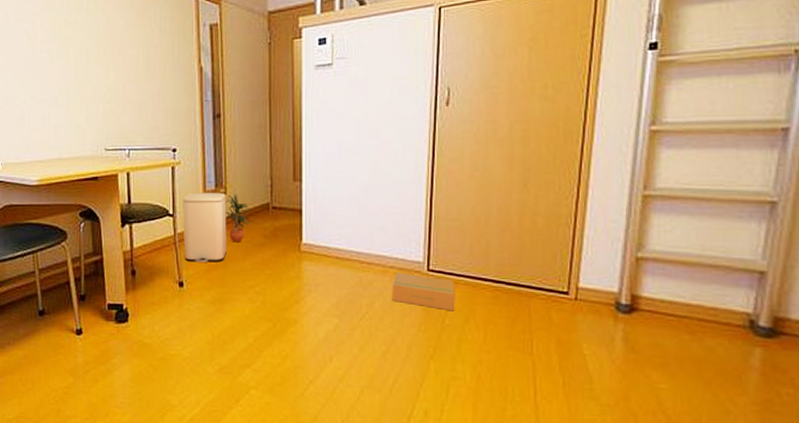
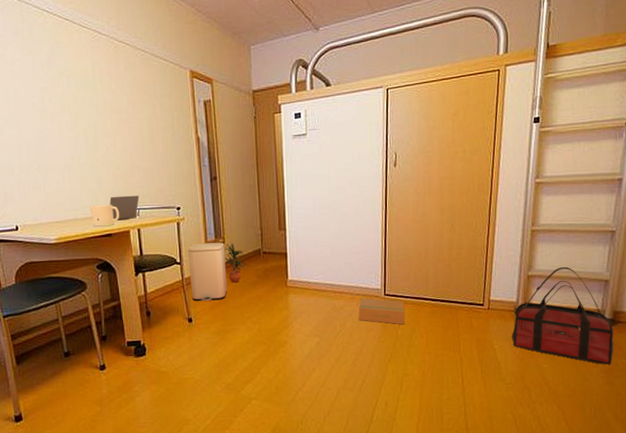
mug: none [76,144,108,168] -> present [89,205,120,227]
laptop computer: none [98,133,131,162] -> present [110,195,140,221]
duffel bag: none [610,249,777,395] -> present [512,267,616,365]

